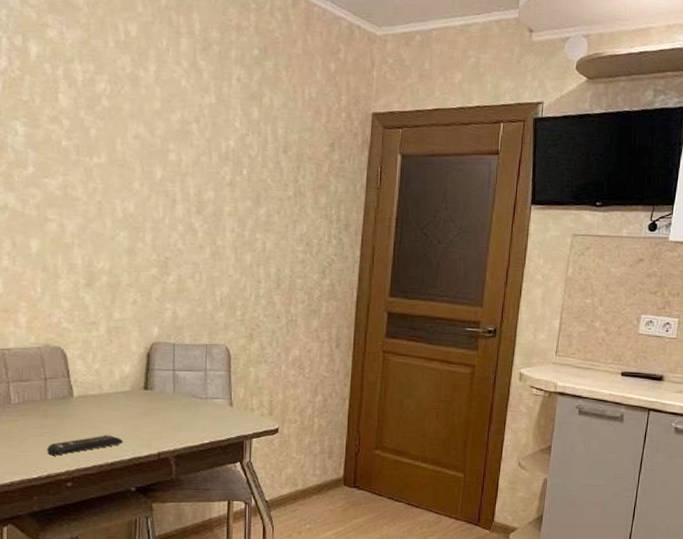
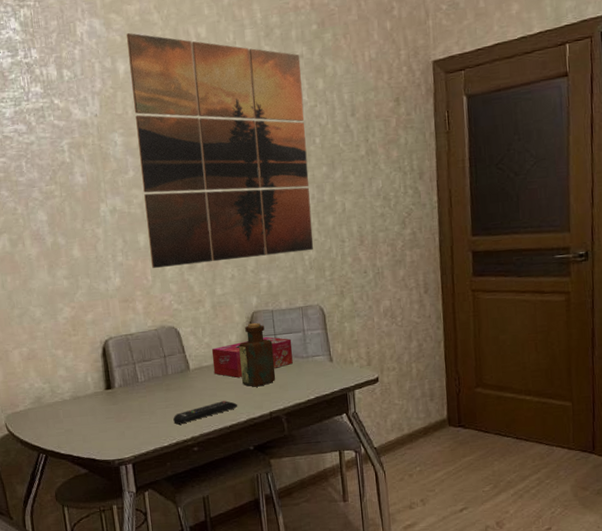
wall art: none [42,11,237,287] -> present [126,32,313,268]
tissue box: none [100,372,191,412] -> present [211,337,293,378]
bottle: none [130,354,170,424] -> present [239,322,276,387]

